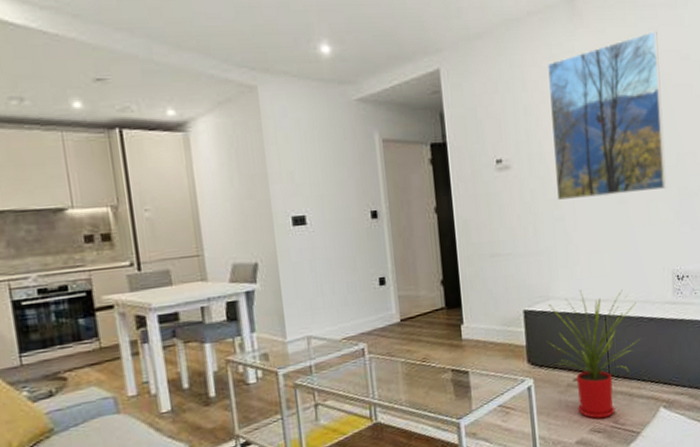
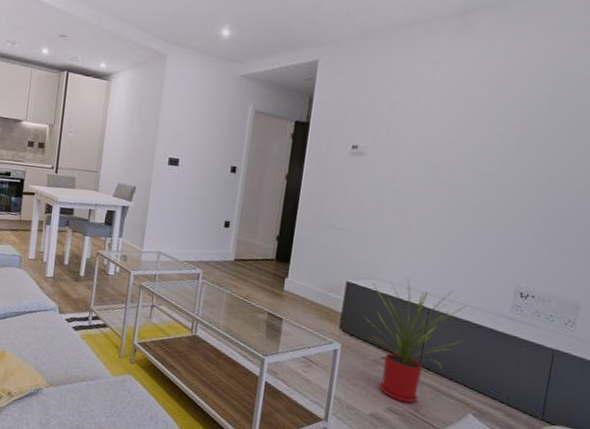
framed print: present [547,31,667,201] -> none [404,51,556,206]

